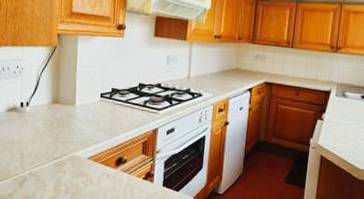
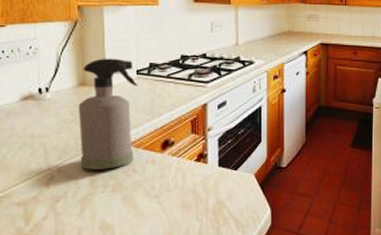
spray bottle: none [48,80,101,178] -> present [78,58,138,170]

